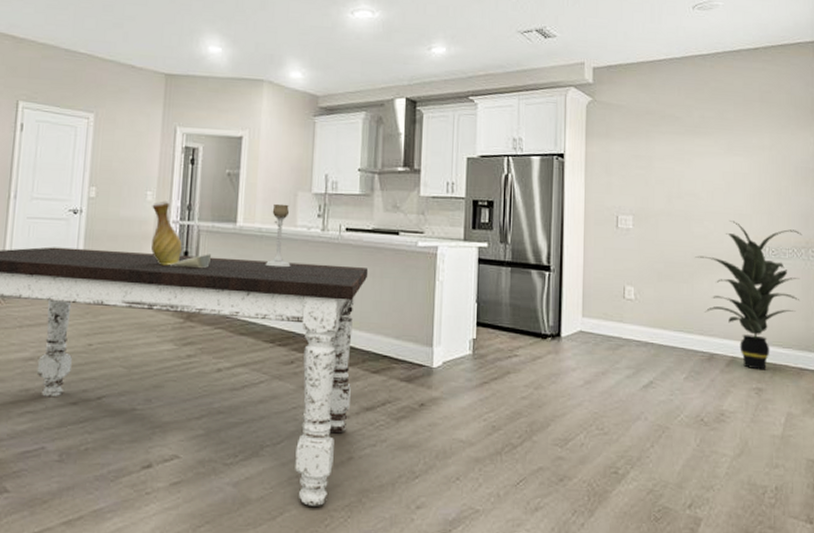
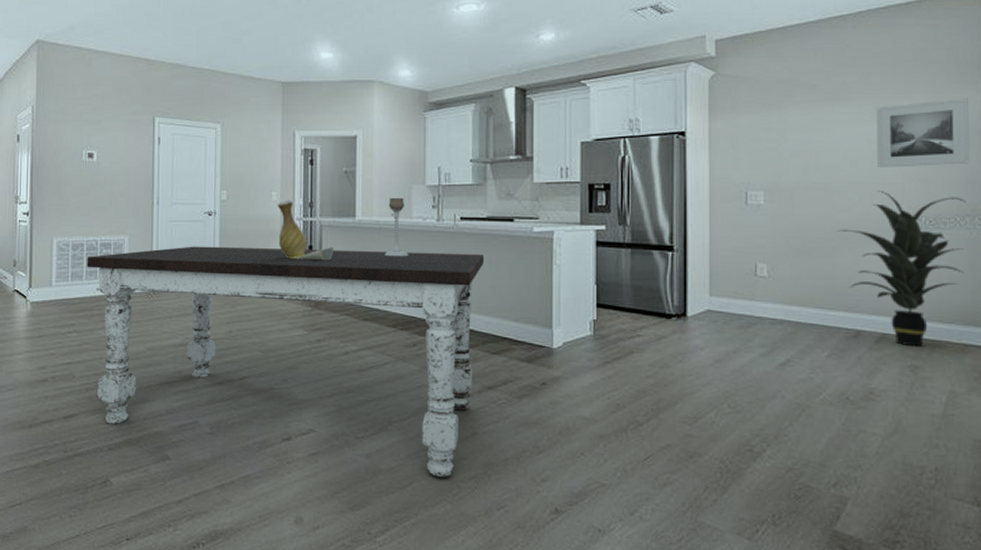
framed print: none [730,138,806,200] -> present [877,97,971,167]

